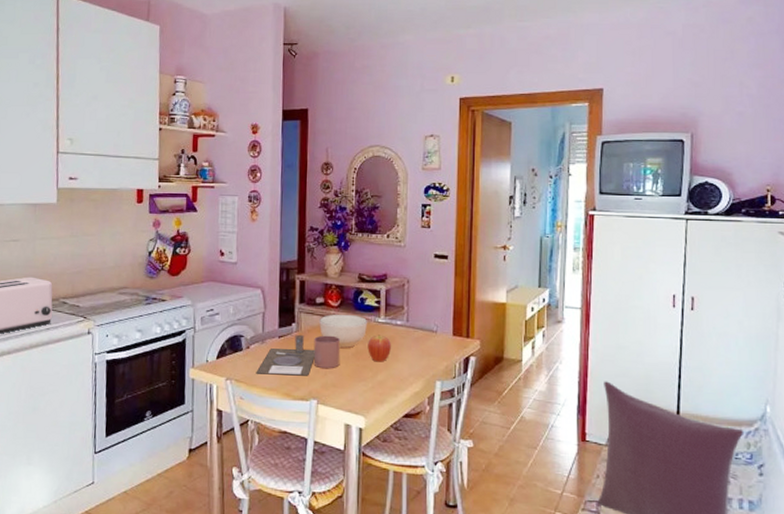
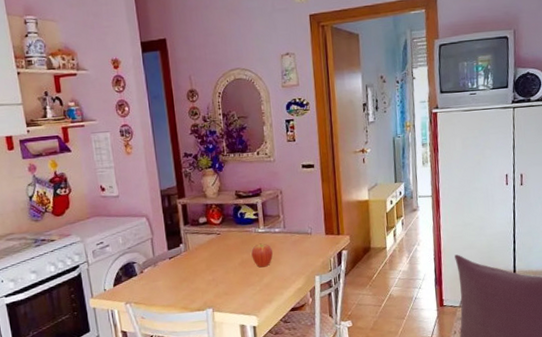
place setting: present [256,334,315,376] -> none [152,253,205,294]
mug: present [313,335,341,369] -> none [202,250,229,281]
bowl: present [318,314,368,349] -> none [204,228,250,261]

